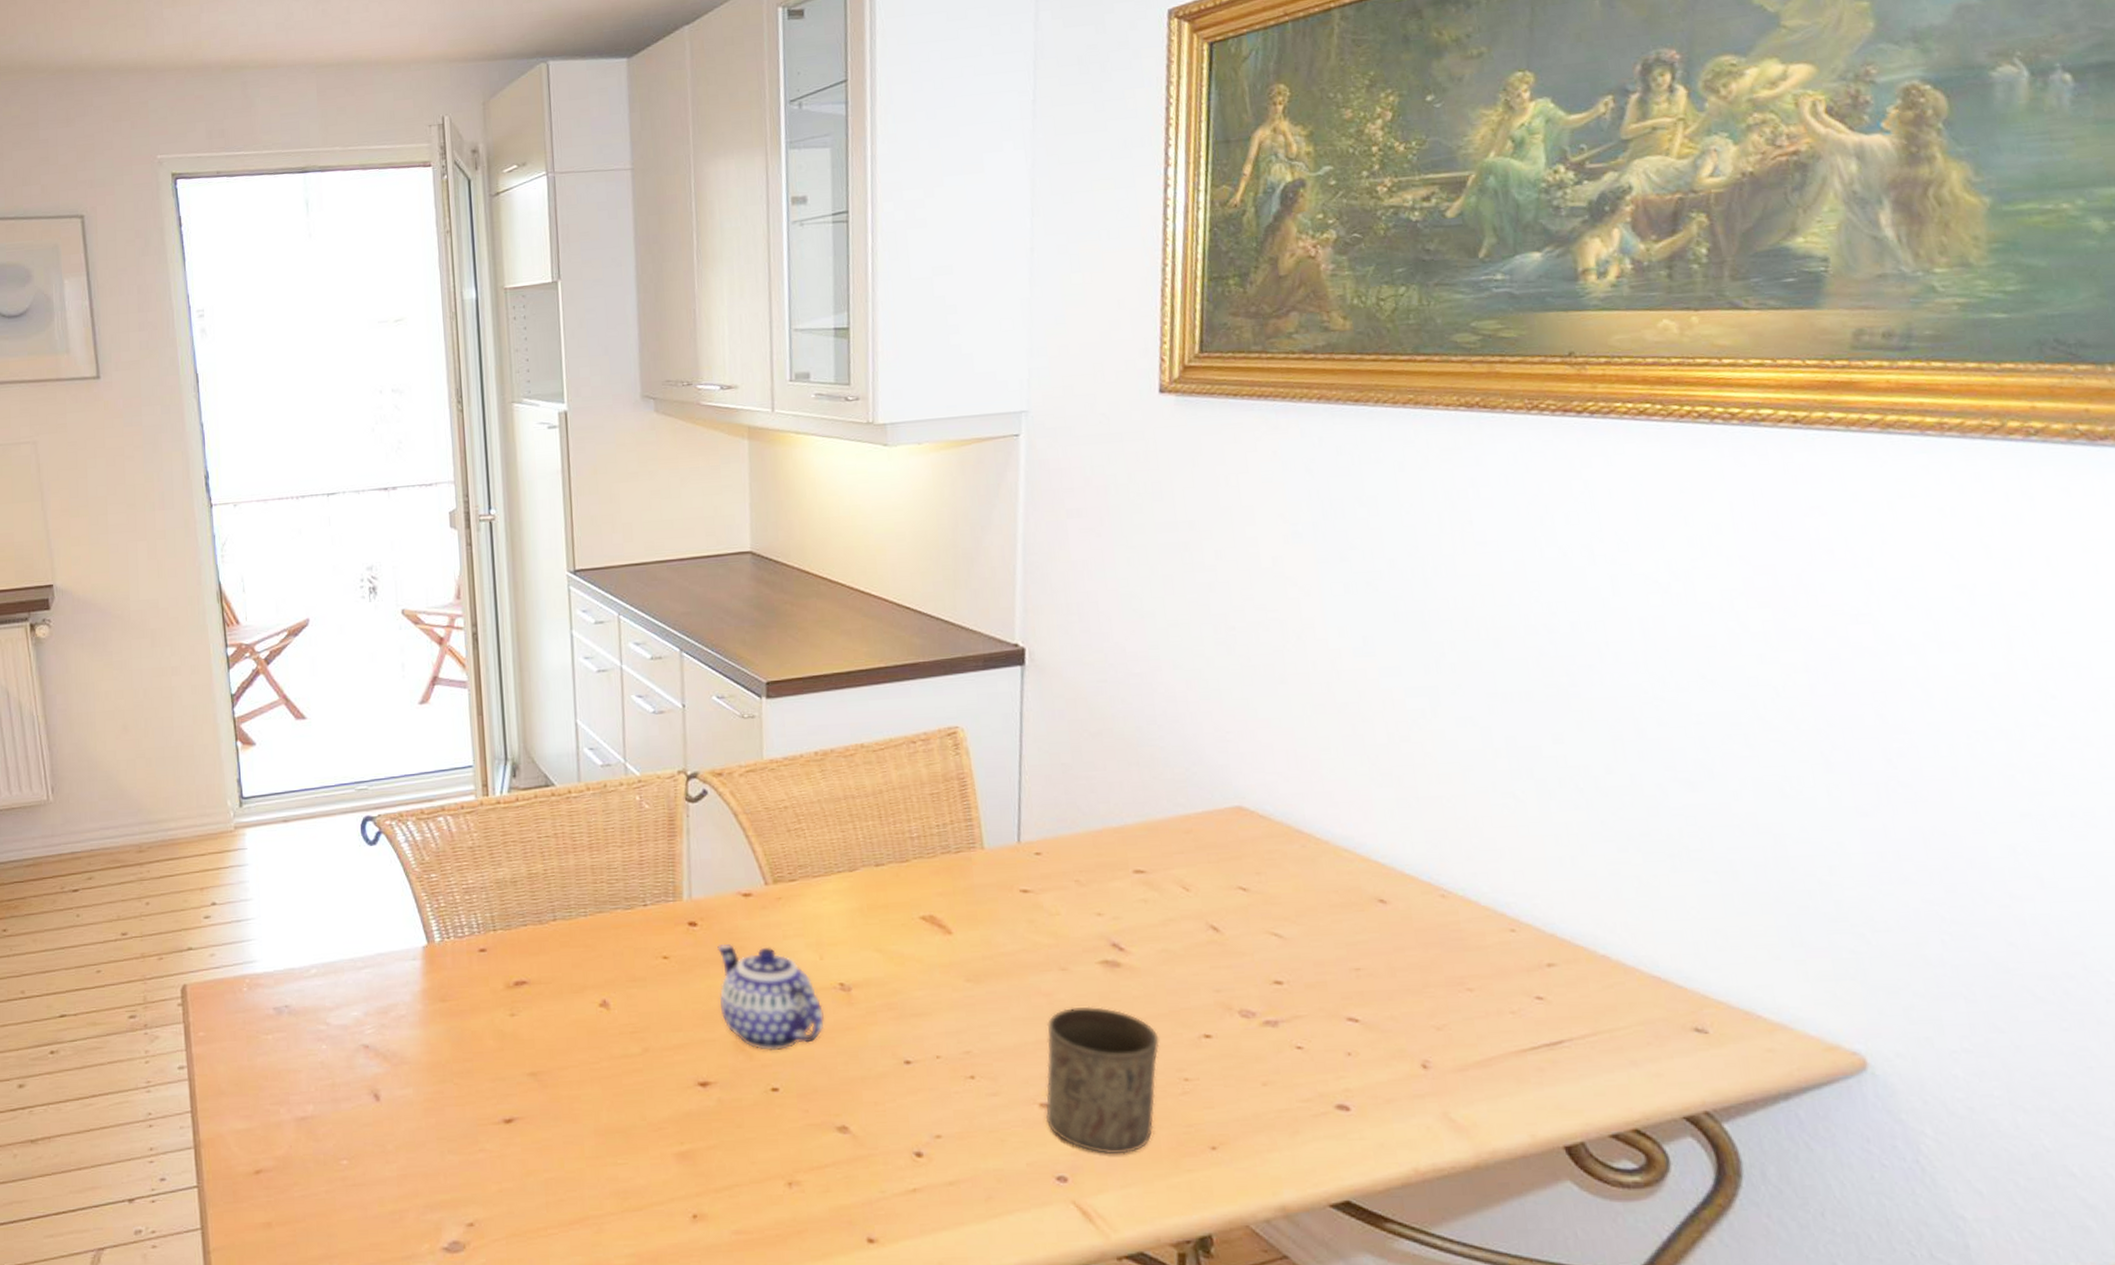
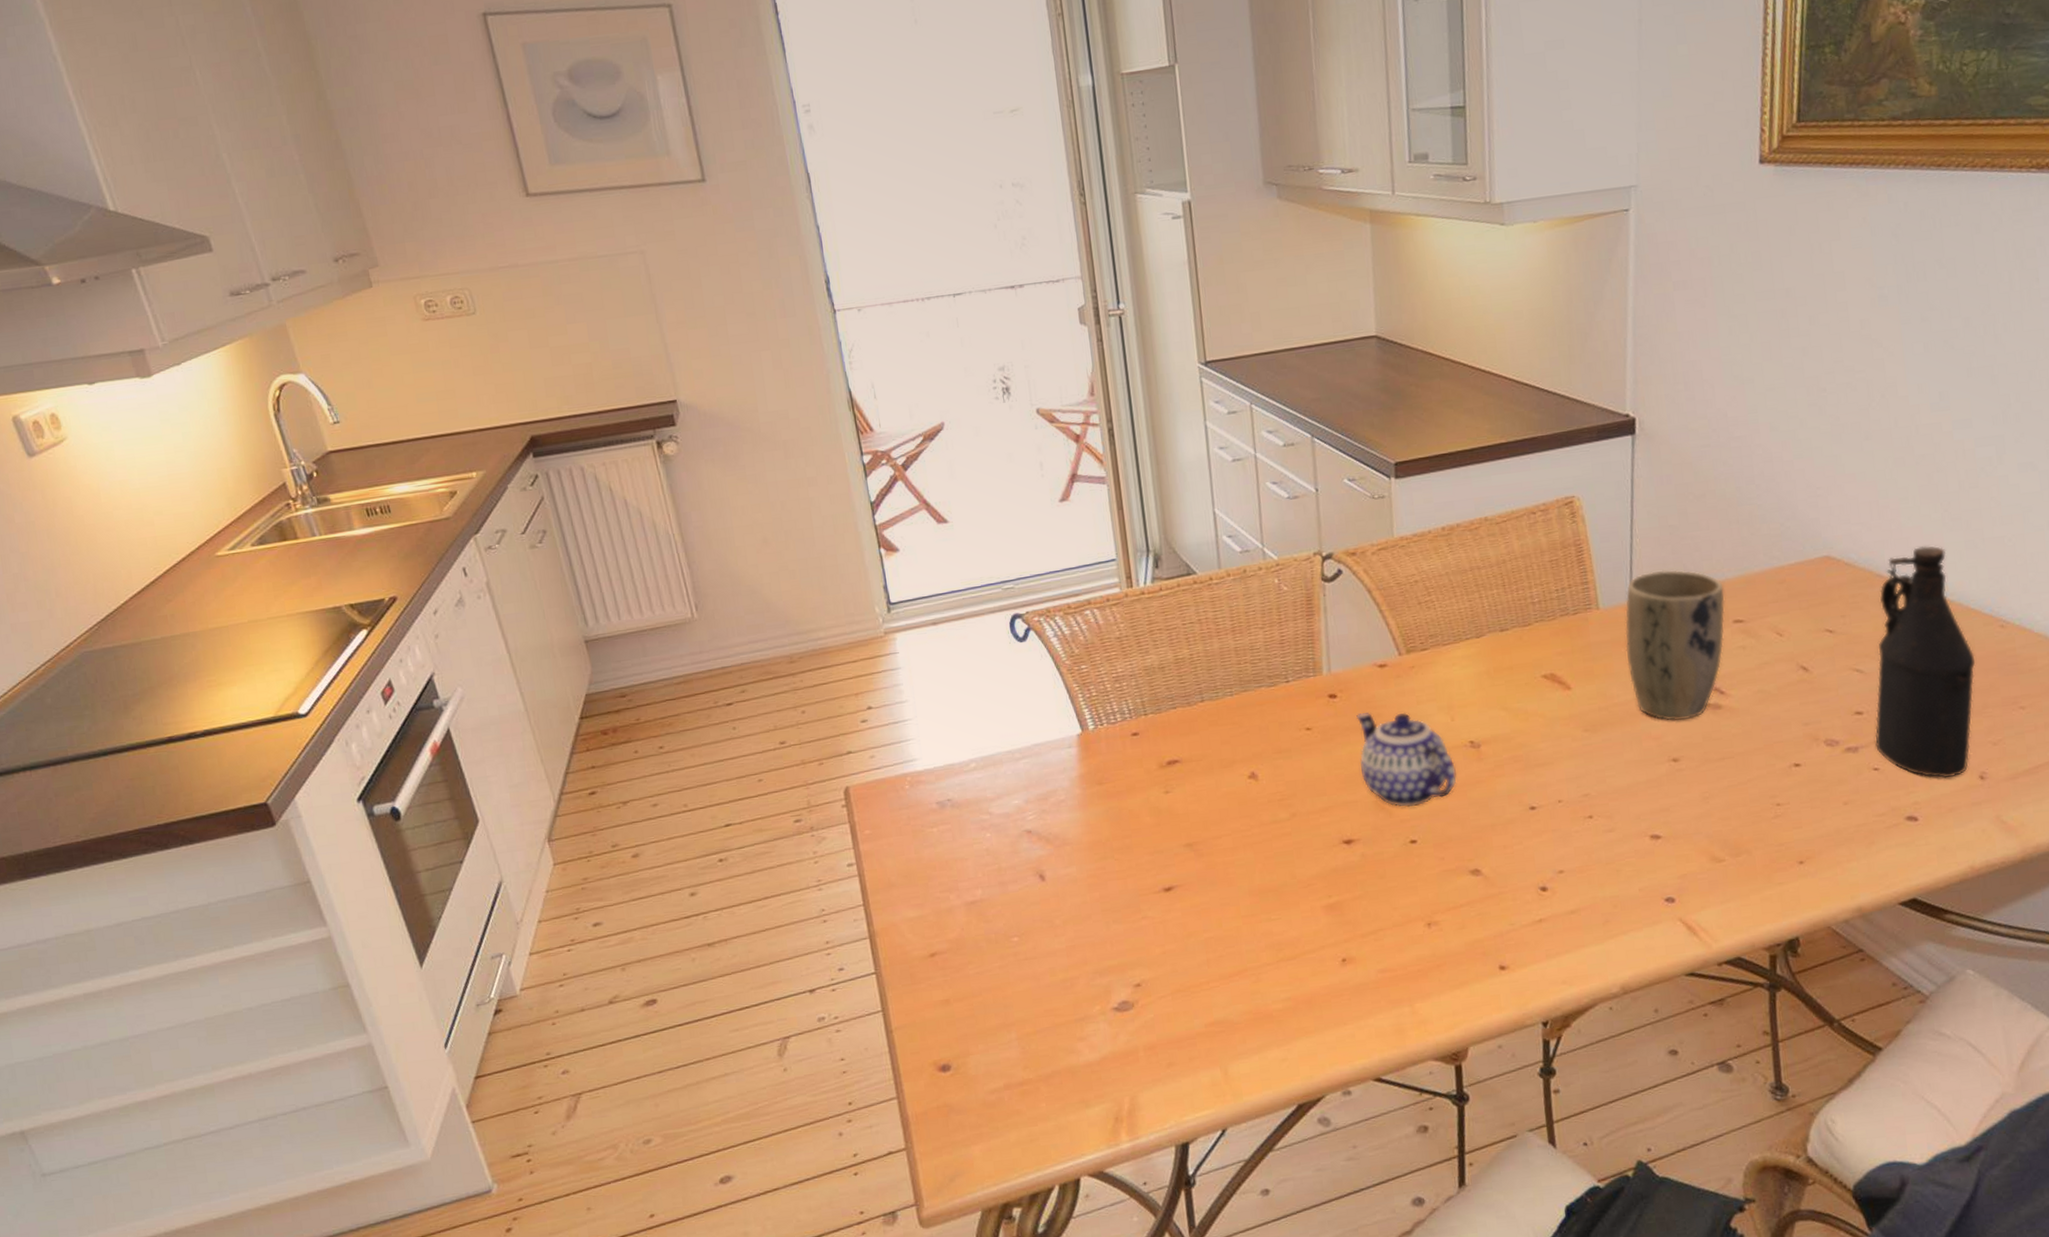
plant pot: none [1012,811,1124,977] -> present [1625,569,1725,721]
cup: present [1045,1006,1160,1154] -> none [1655,745,1756,875]
bottle: none [1297,801,1414,1064] -> present [1875,545,1976,779]

